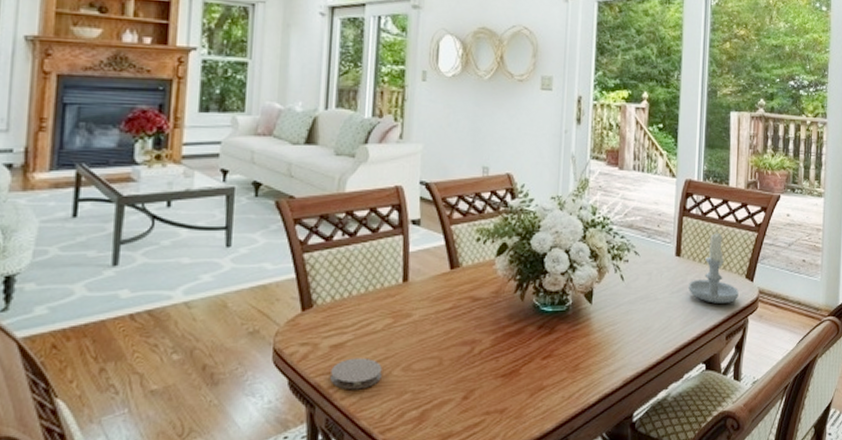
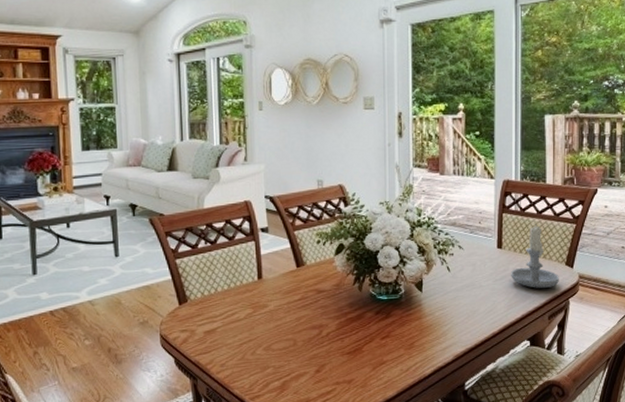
coaster: present [330,357,382,390] -> none [207,340,248,366]

